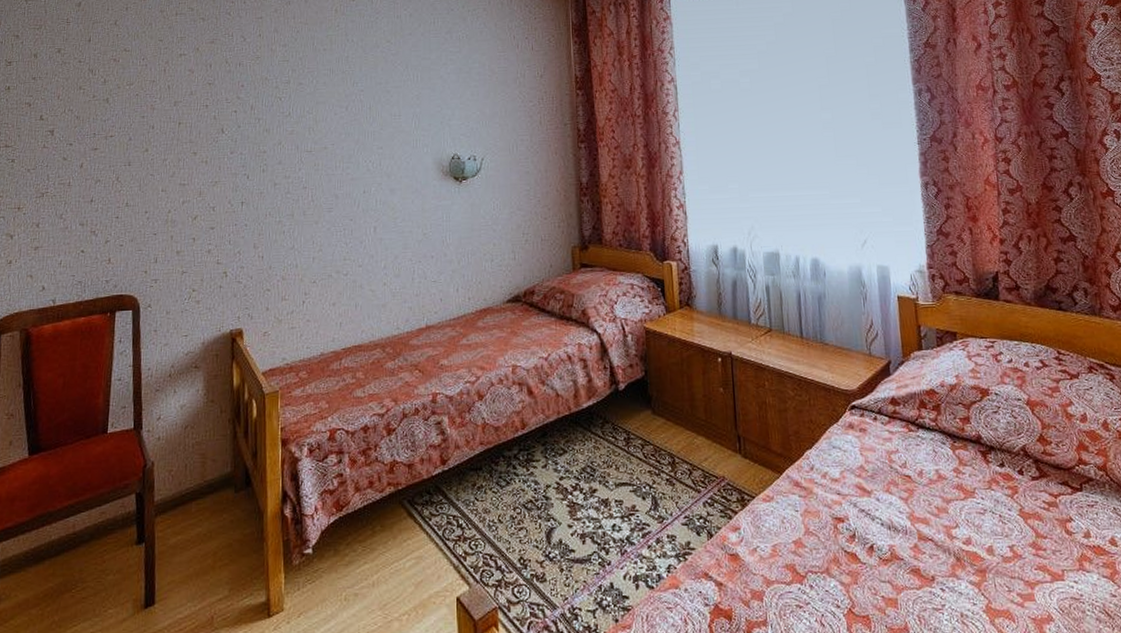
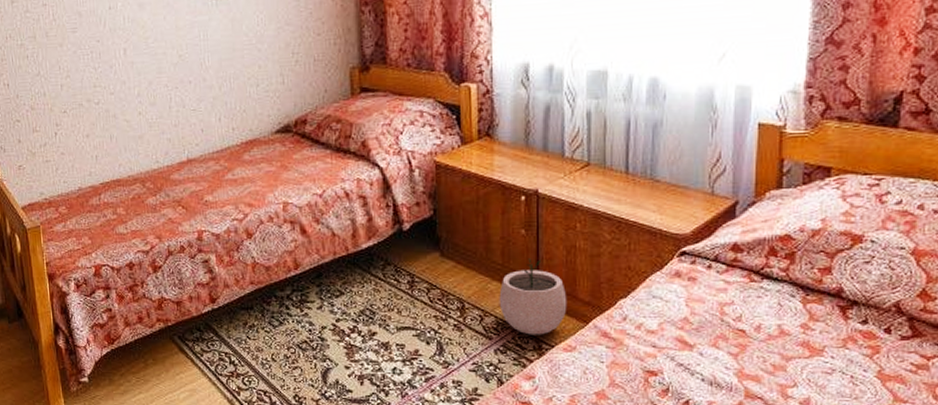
plant pot: none [704,414,763,487] -> present [499,258,567,335]

